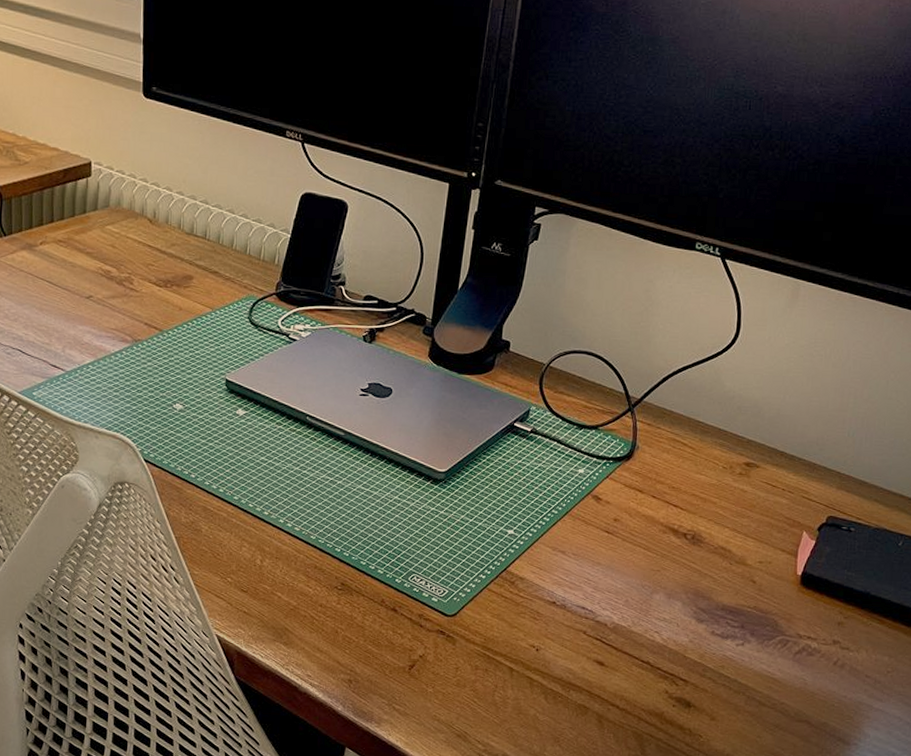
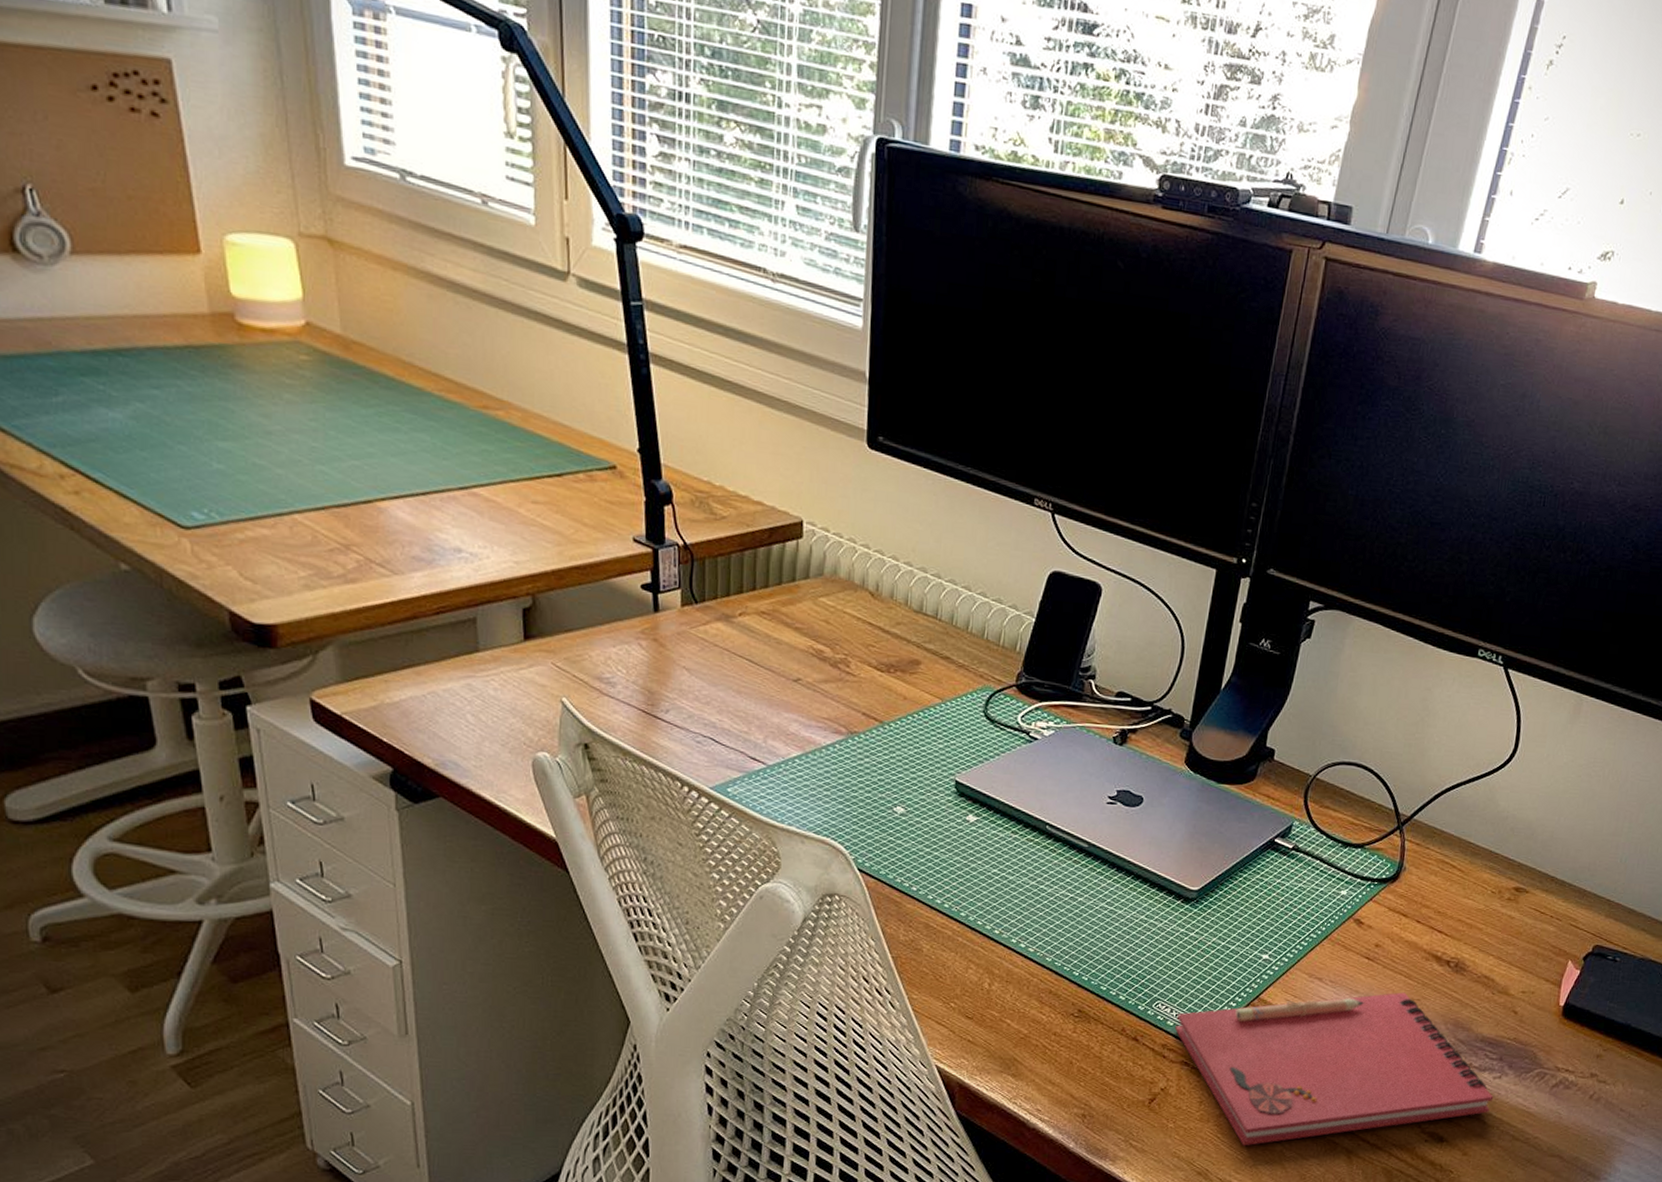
notebook: none [430,563,738,710] -> present [1175,992,1494,1146]

